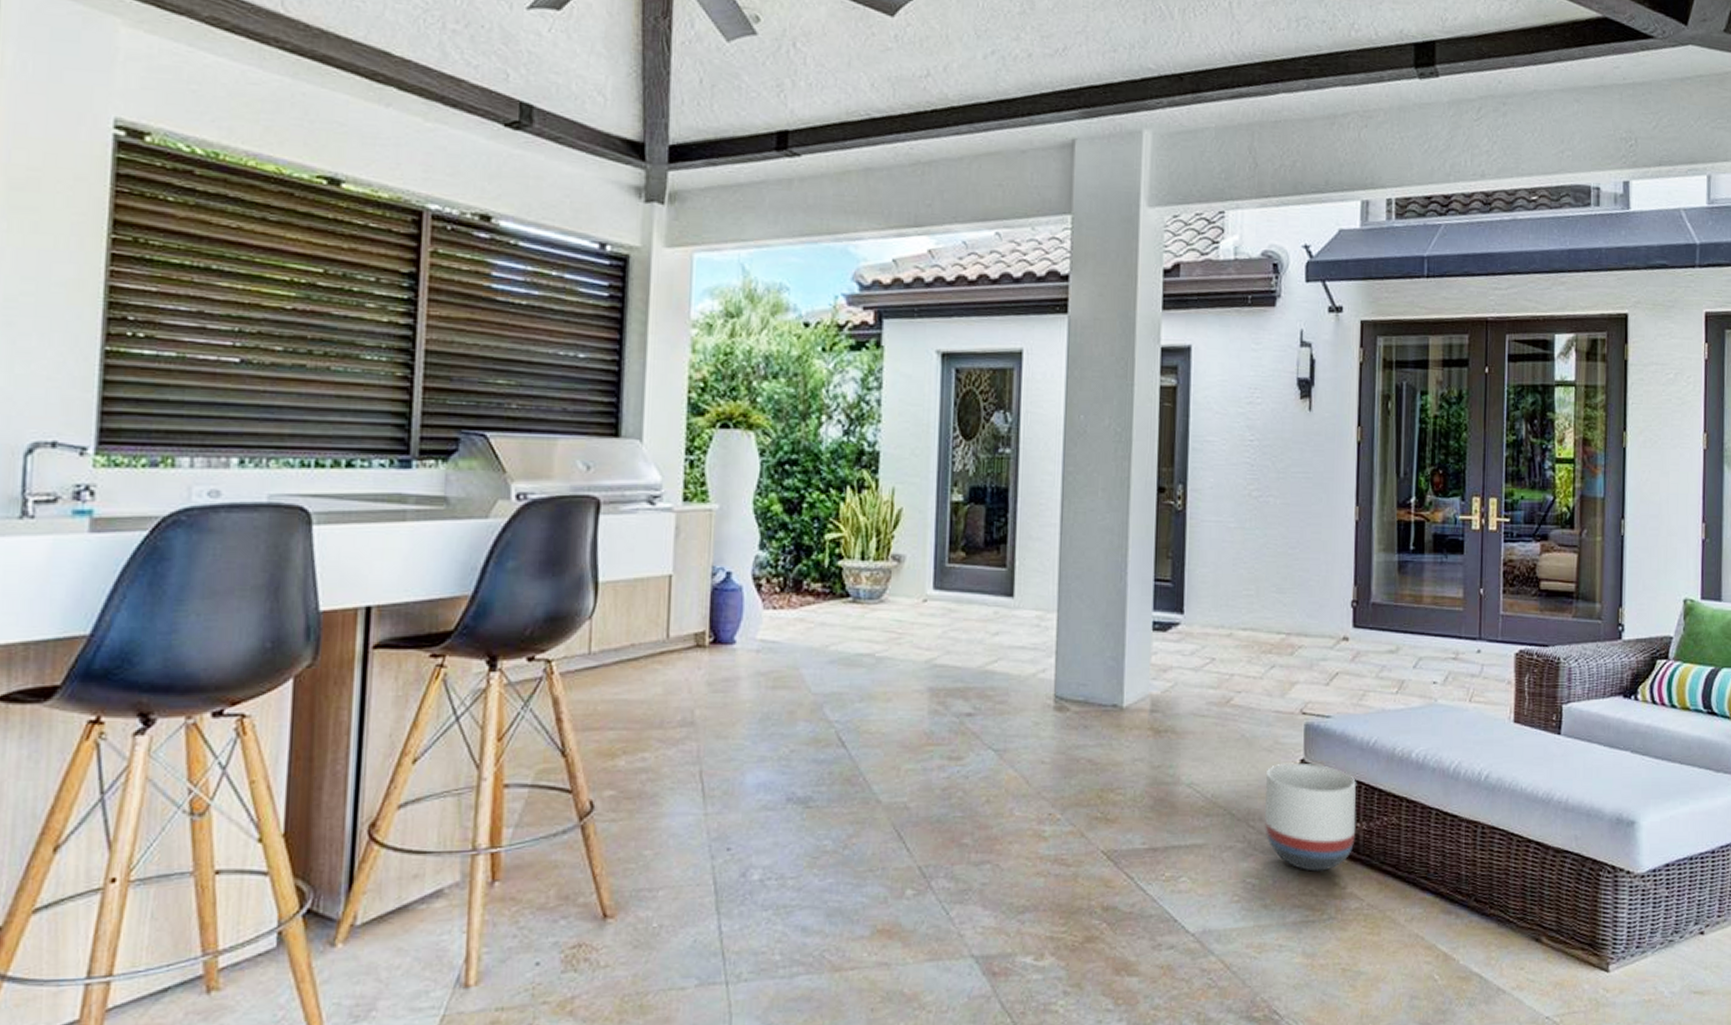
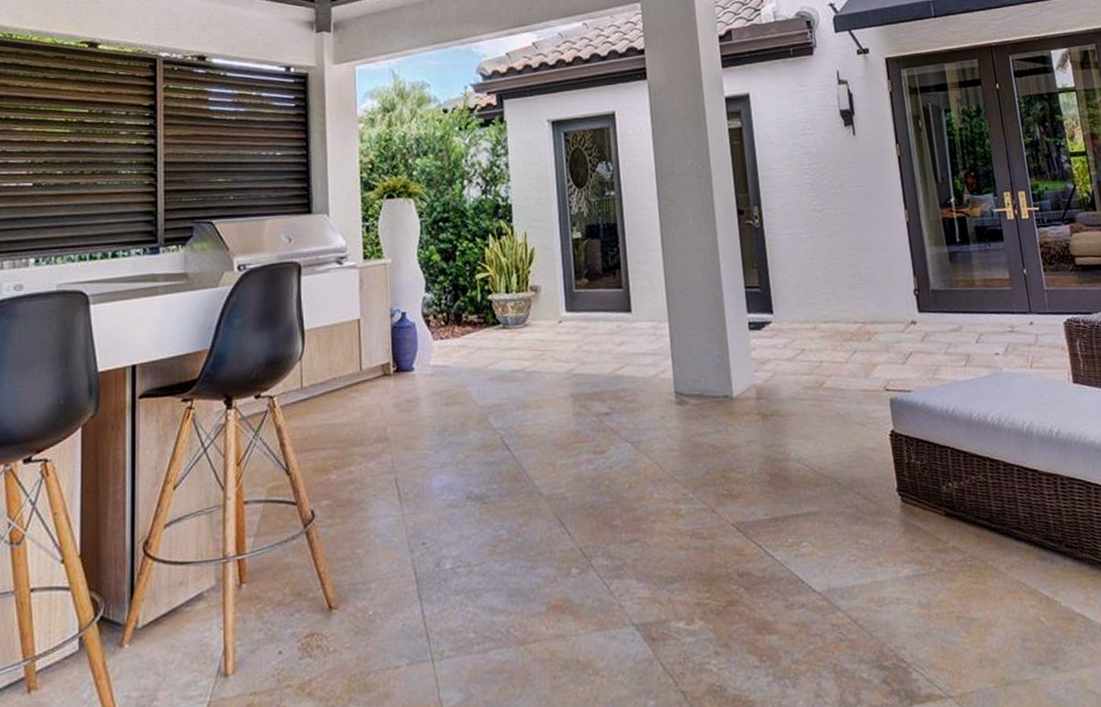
planter: present [1265,762,1357,872] -> none [863,433,950,530]

